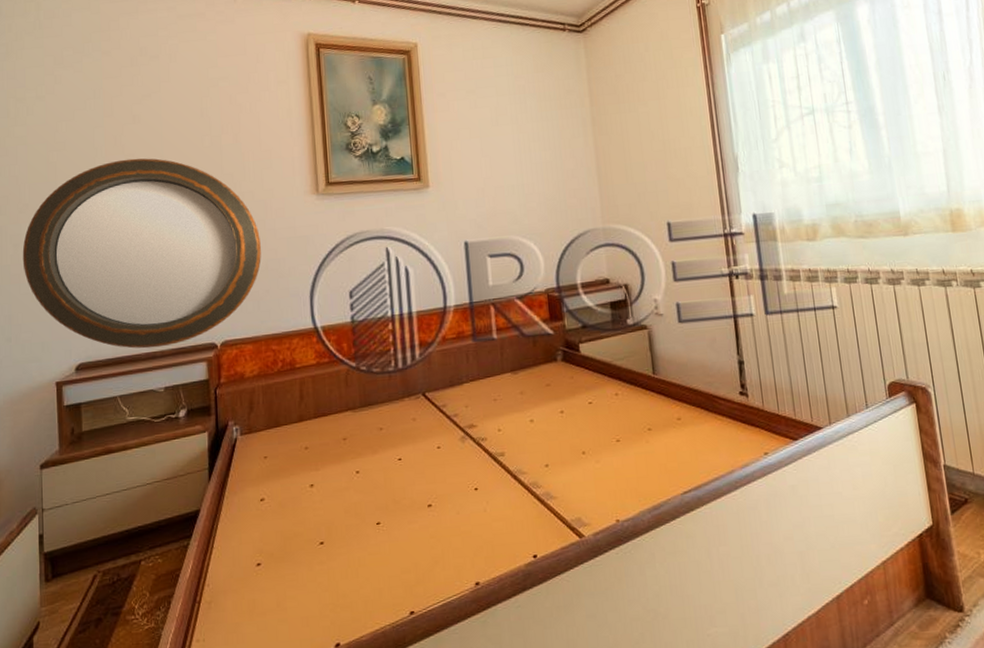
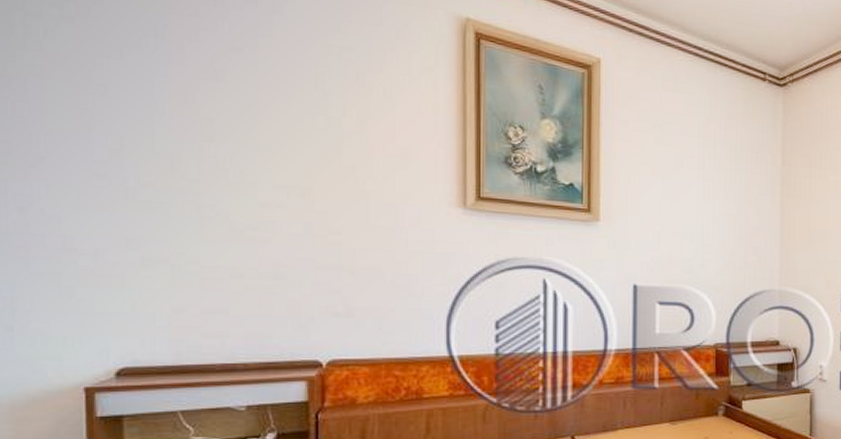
home mirror: present [22,158,261,349] -> none [33,123,387,359]

